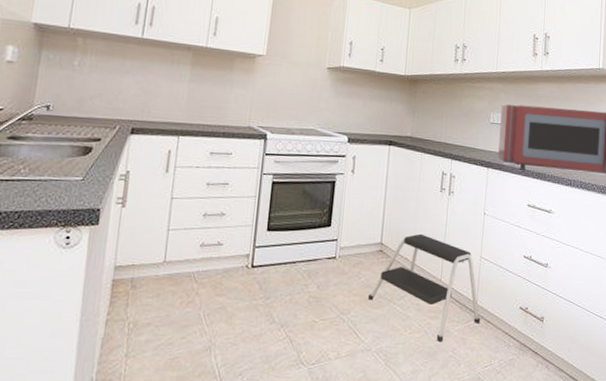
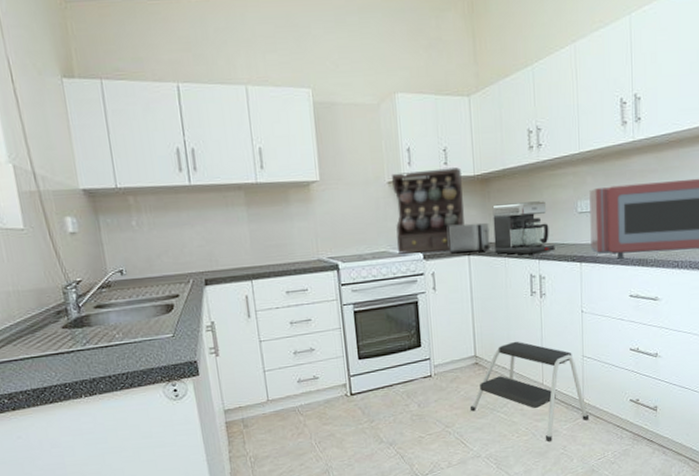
spice rack: none [325,61,394,139] -> present [391,167,464,254]
toaster: none [373,115,412,144] -> present [448,222,490,254]
coffee maker: none [413,104,467,154] -> present [492,201,555,255]

